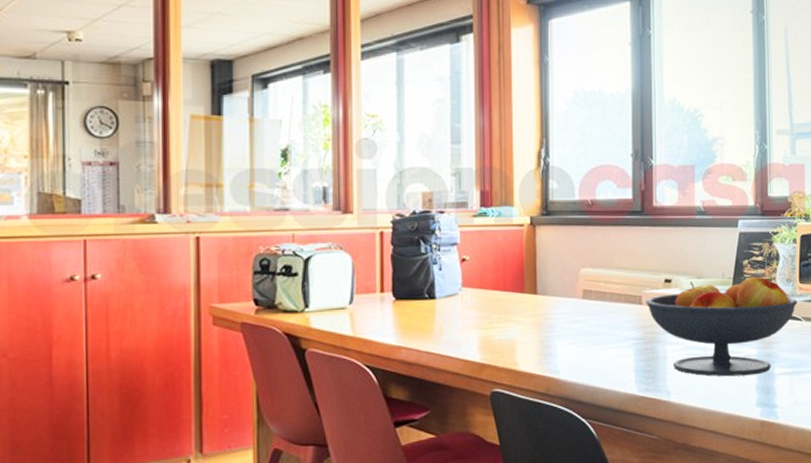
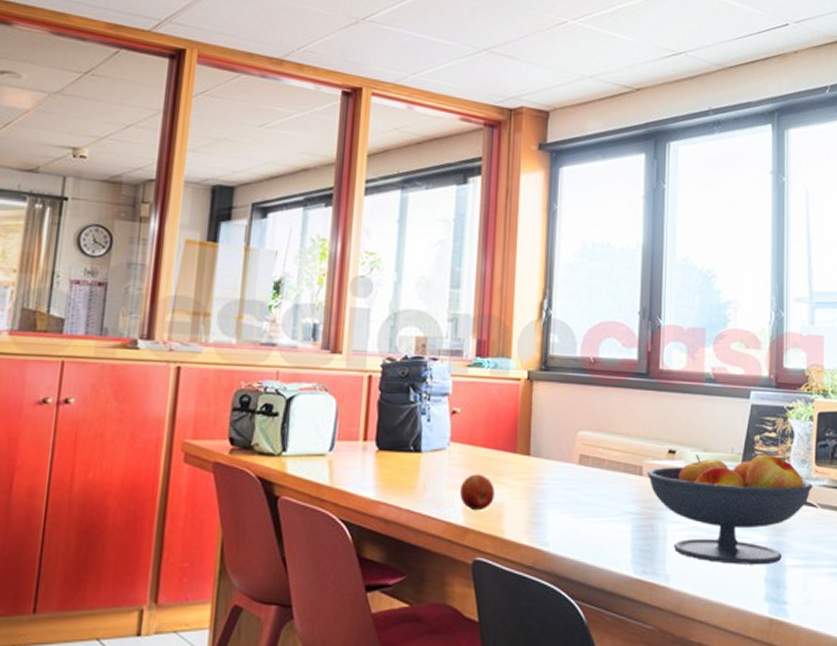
apple: none [475,314,507,348] -> present [460,474,495,511]

